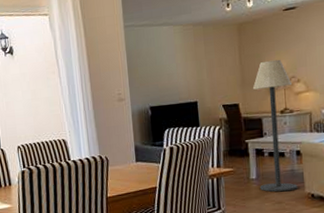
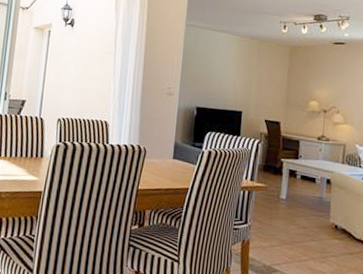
floor lamp: present [252,59,298,192] -> none [288,86,332,218]

